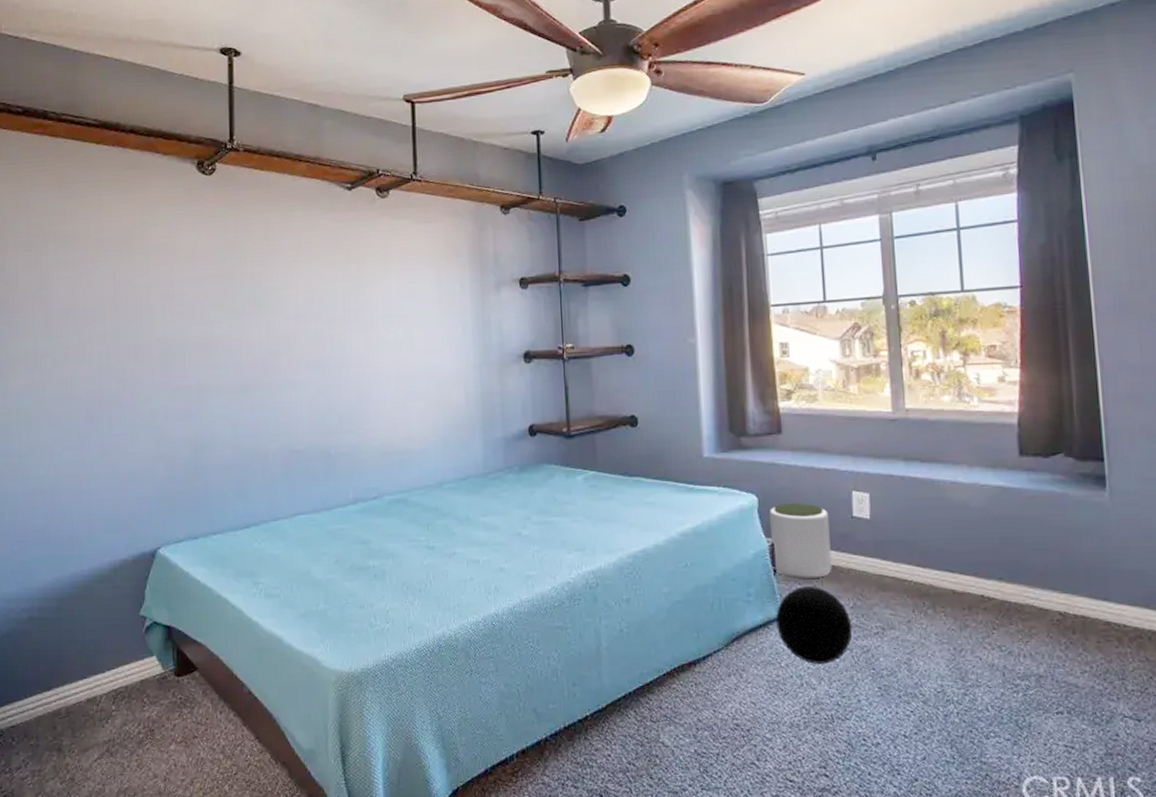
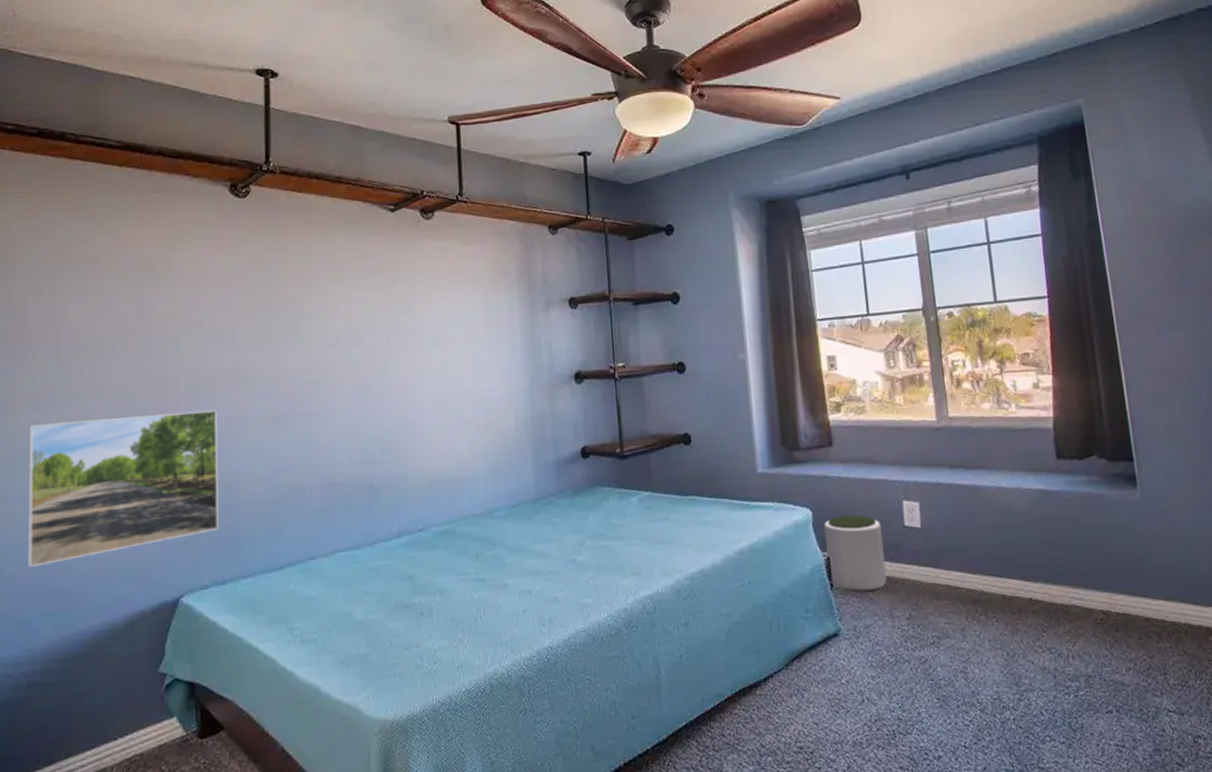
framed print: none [22,377,191,516] -> present [28,409,219,568]
ball: present [776,586,853,664] -> none [834,599,910,679]

